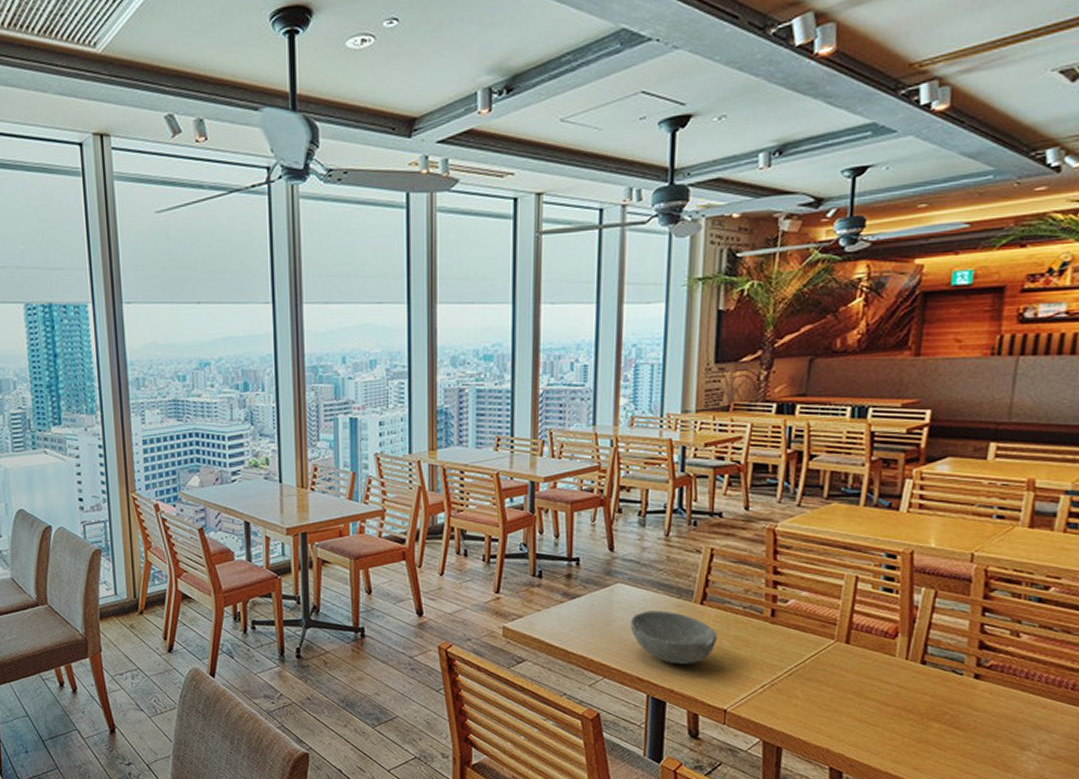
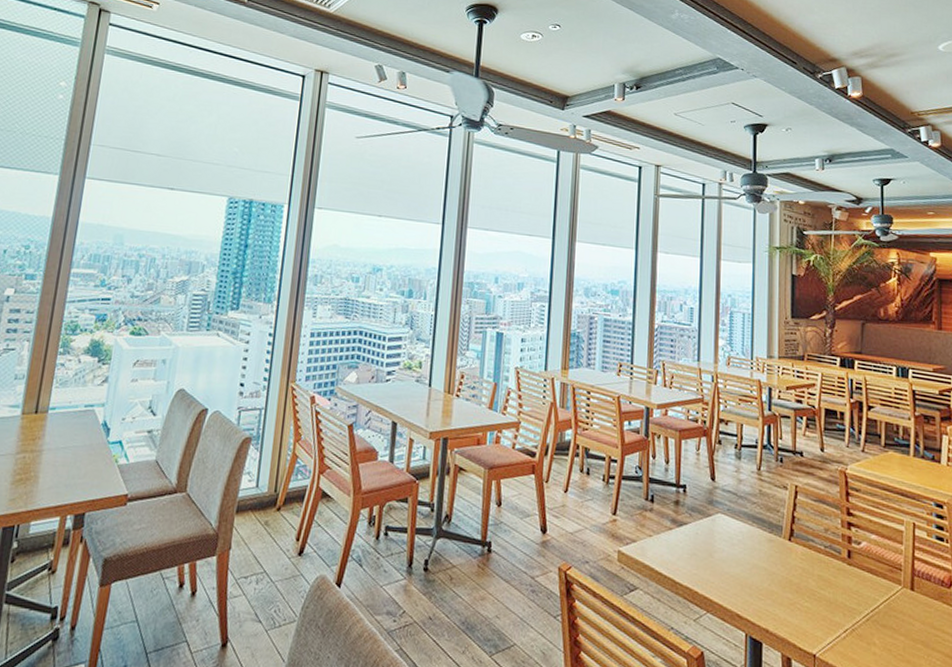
bowl: present [631,610,718,665] -> none [730,543,804,603]

